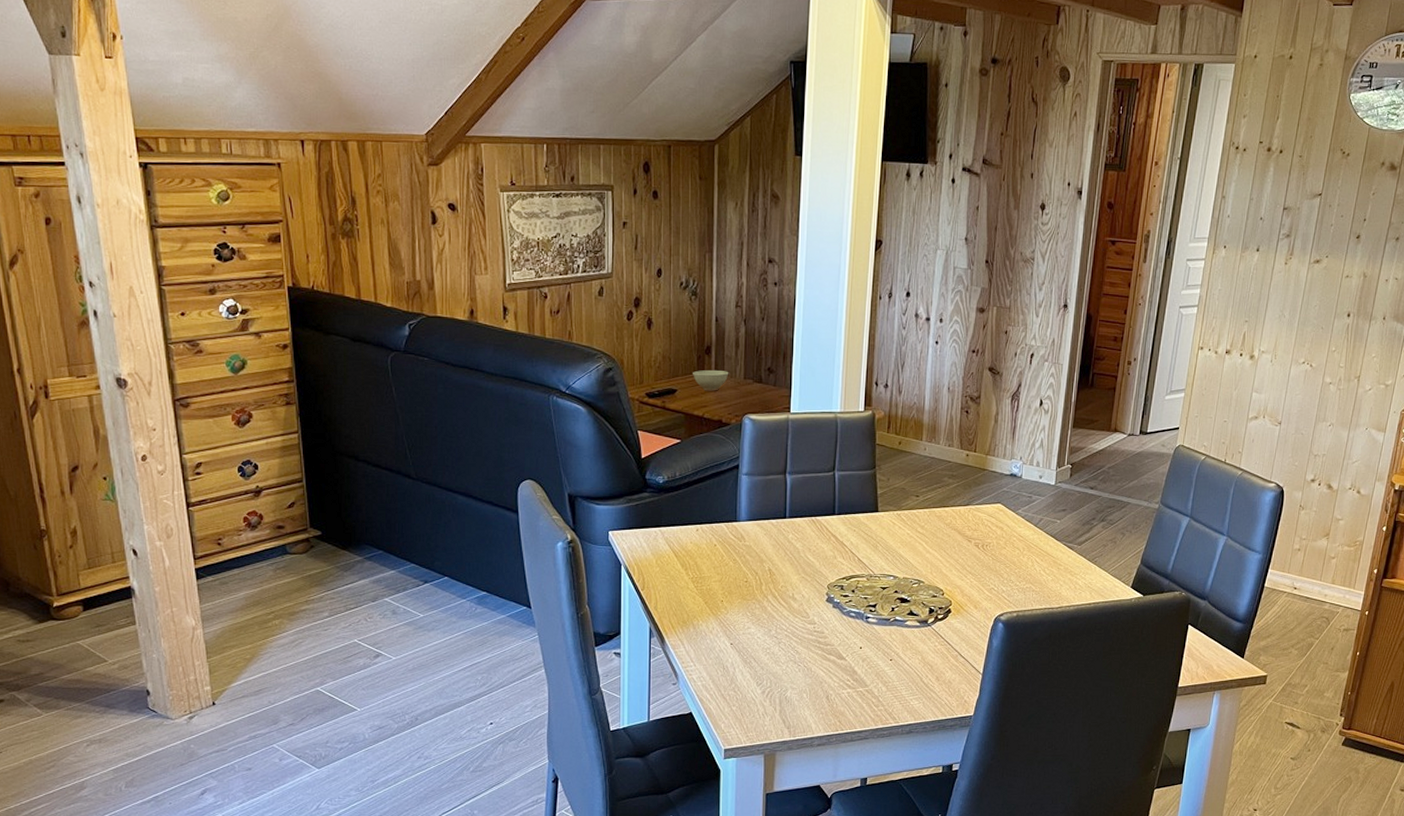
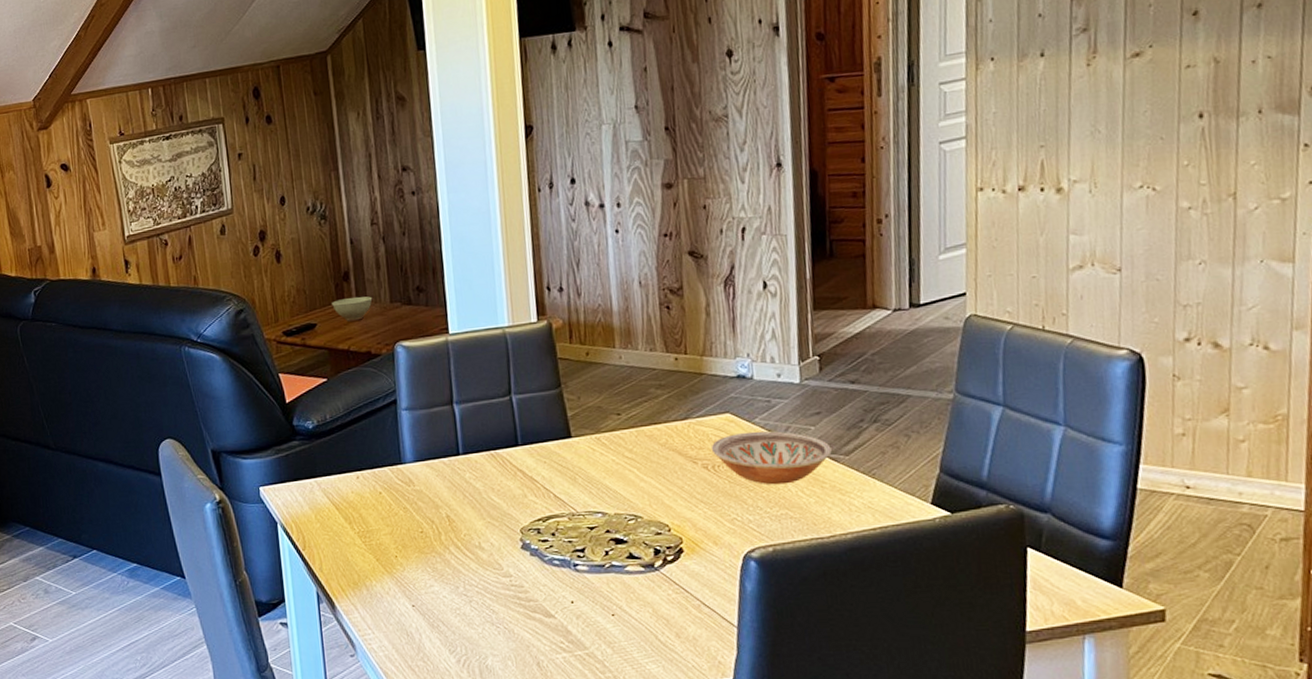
bowl: none [983,520,1069,564] -> present [711,431,832,485]

